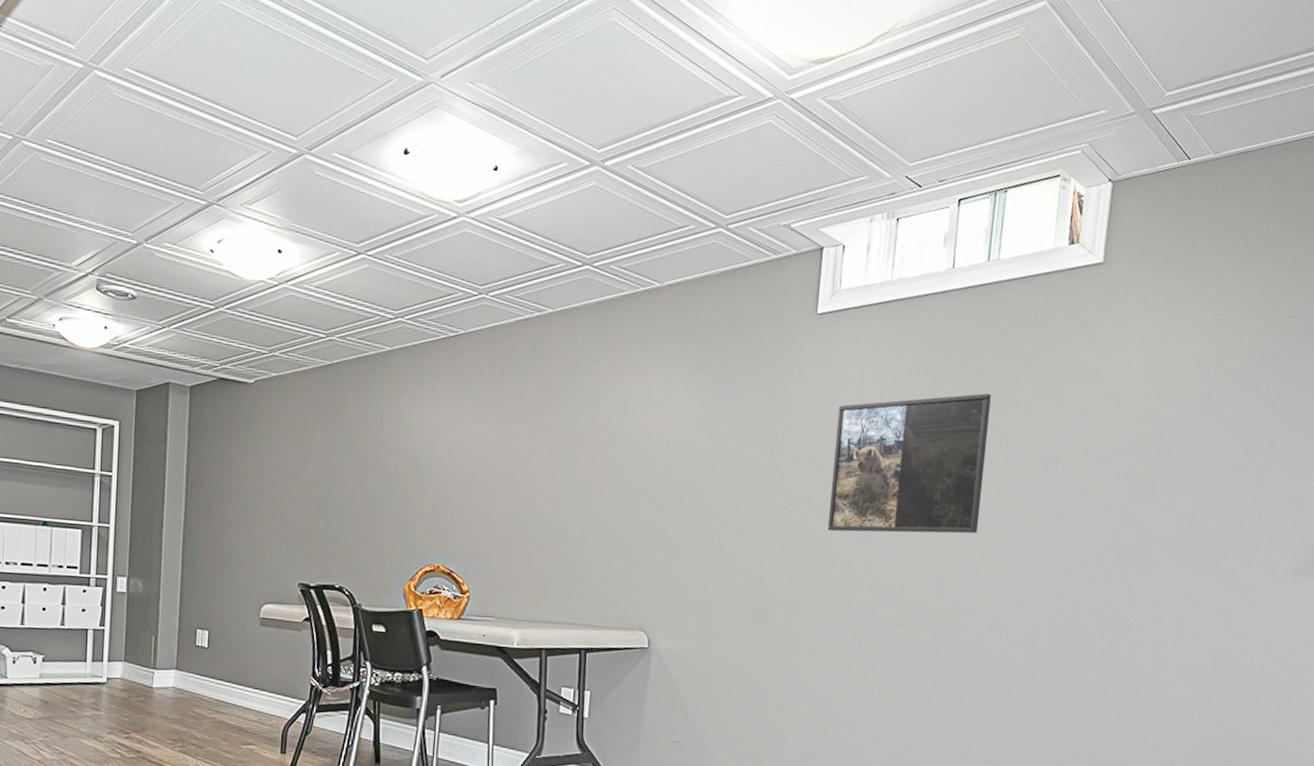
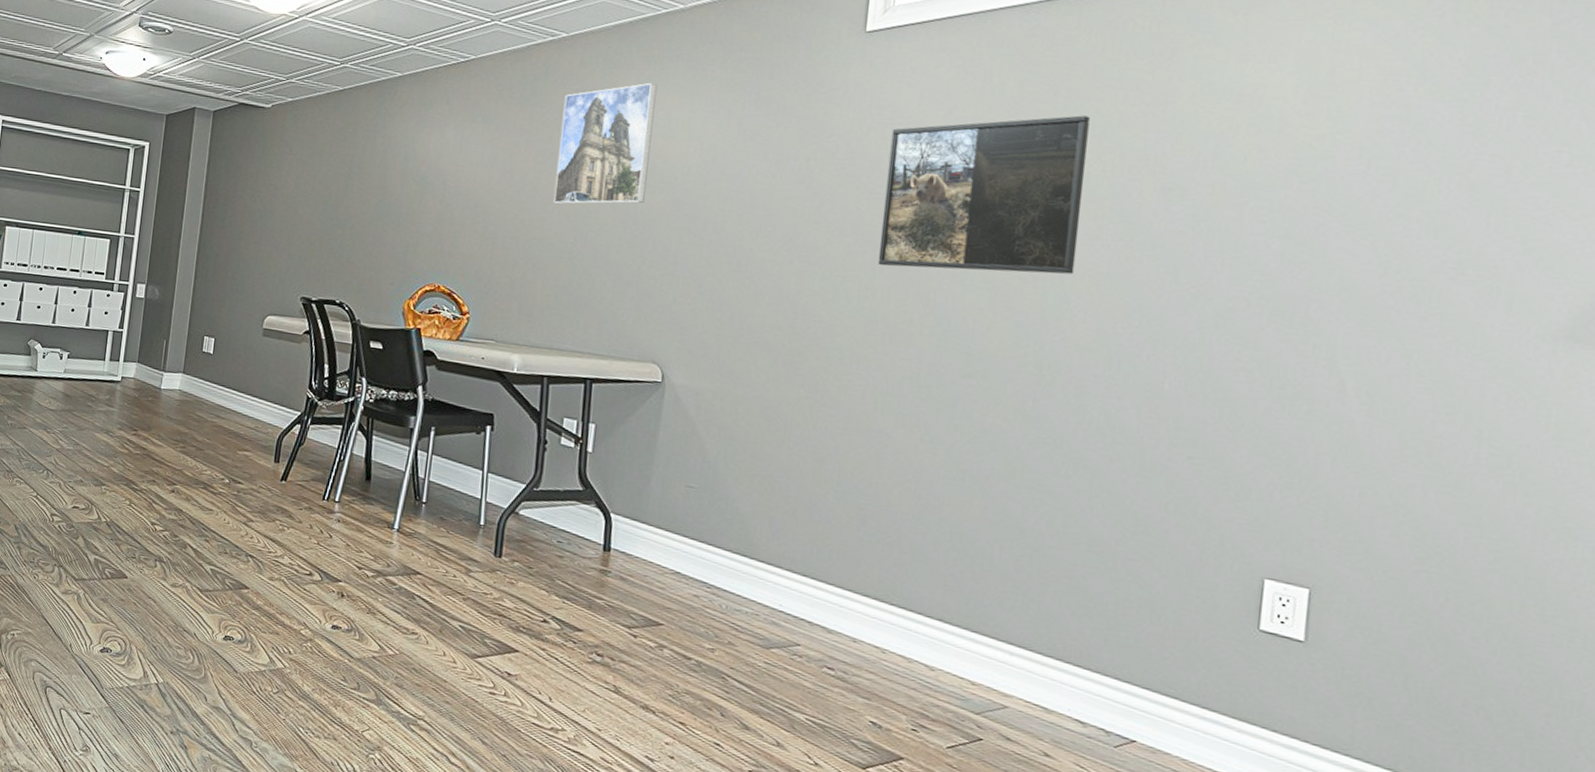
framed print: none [545,360,638,481] -> present [553,82,657,205]

